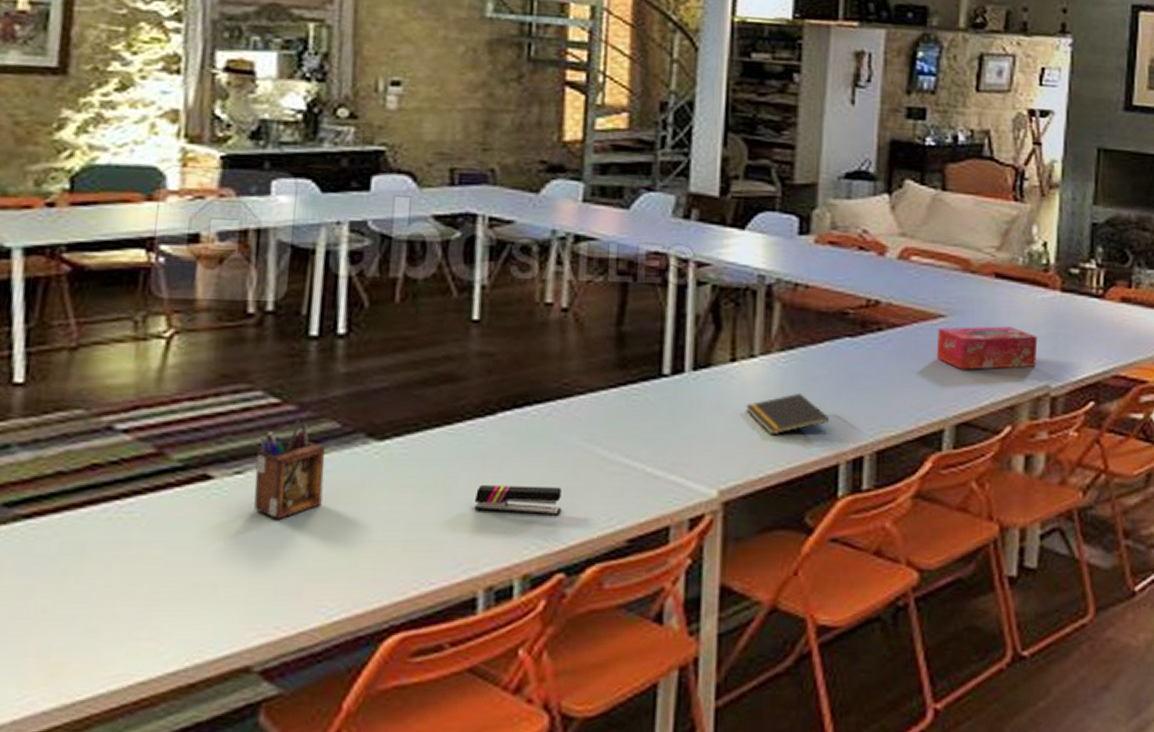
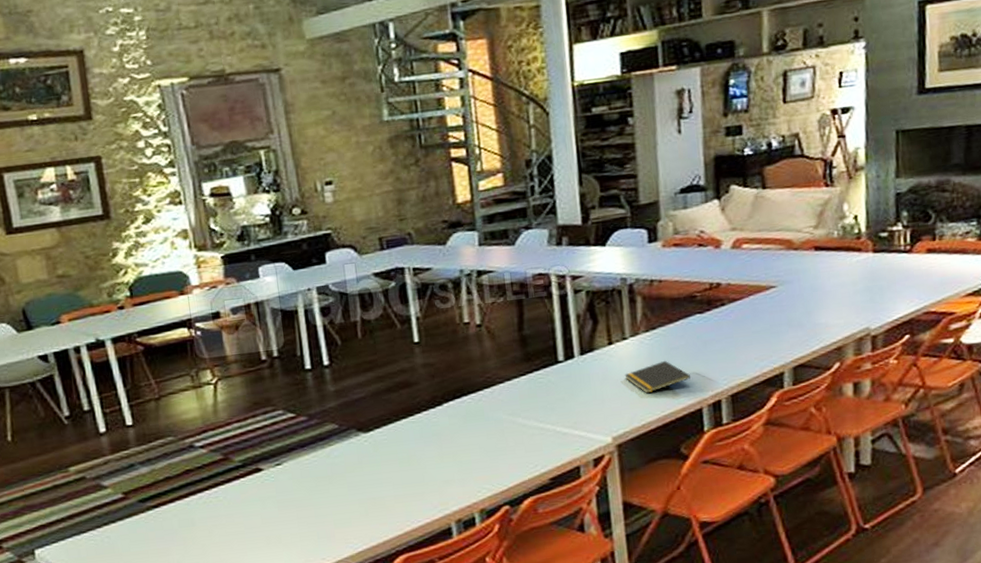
desk organizer: present [254,418,325,519] -> none [287,425,336,491]
stapler: present [474,485,562,517] -> none [437,448,500,471]
tissue box: present [936,326,1038,370] -> none [770,286,857,326]

